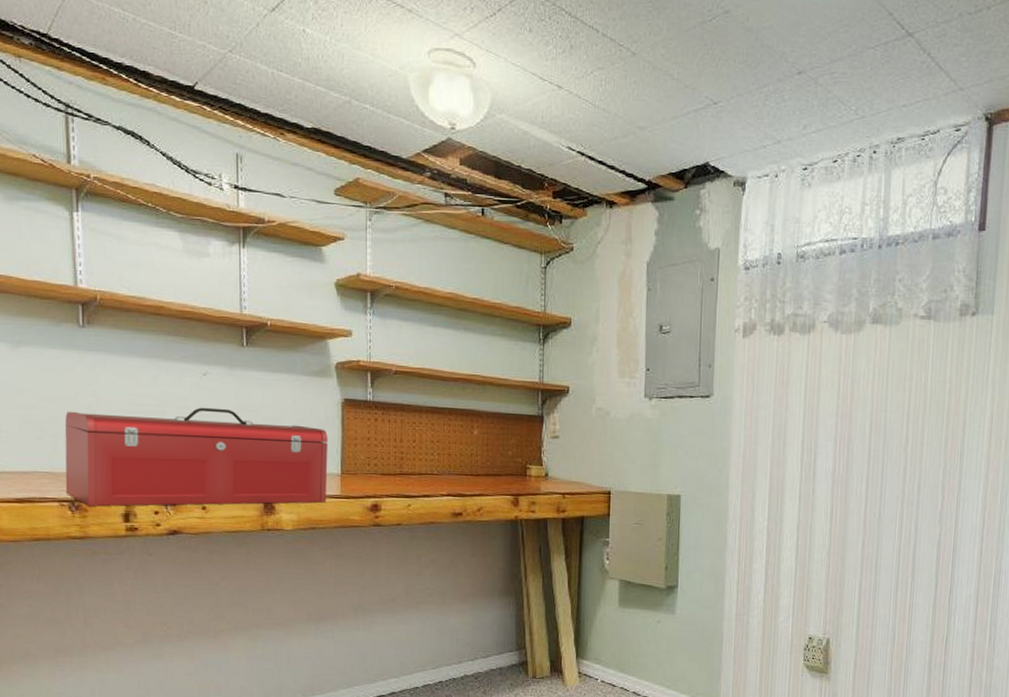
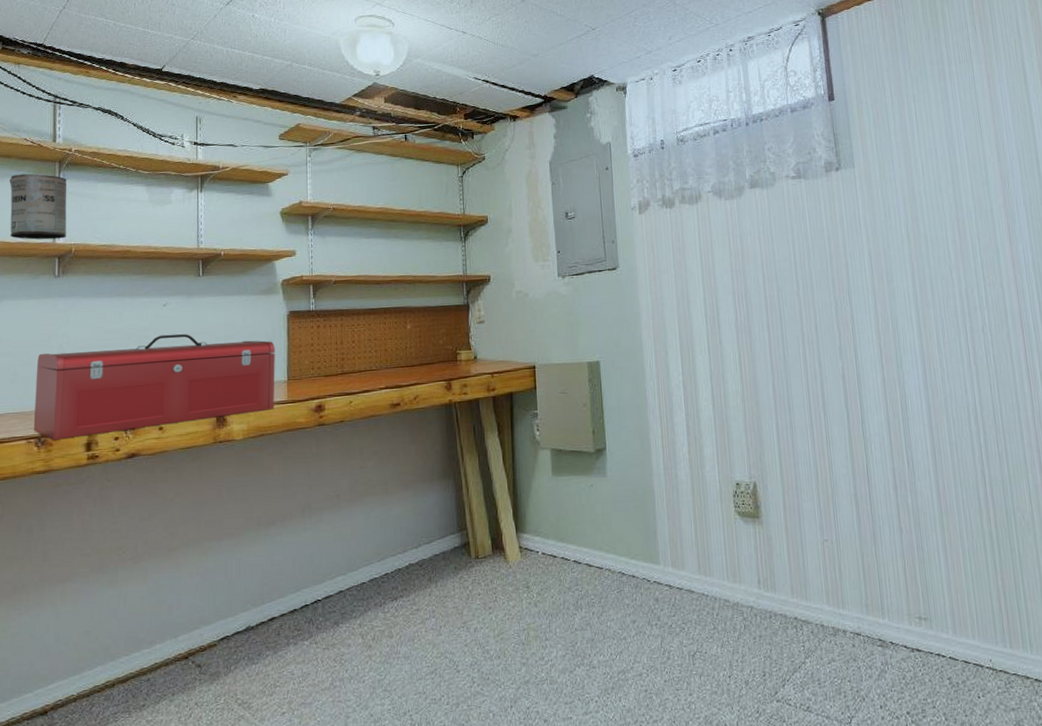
paint can: none [19,198,89,283] -> present [9,173,68,240]

